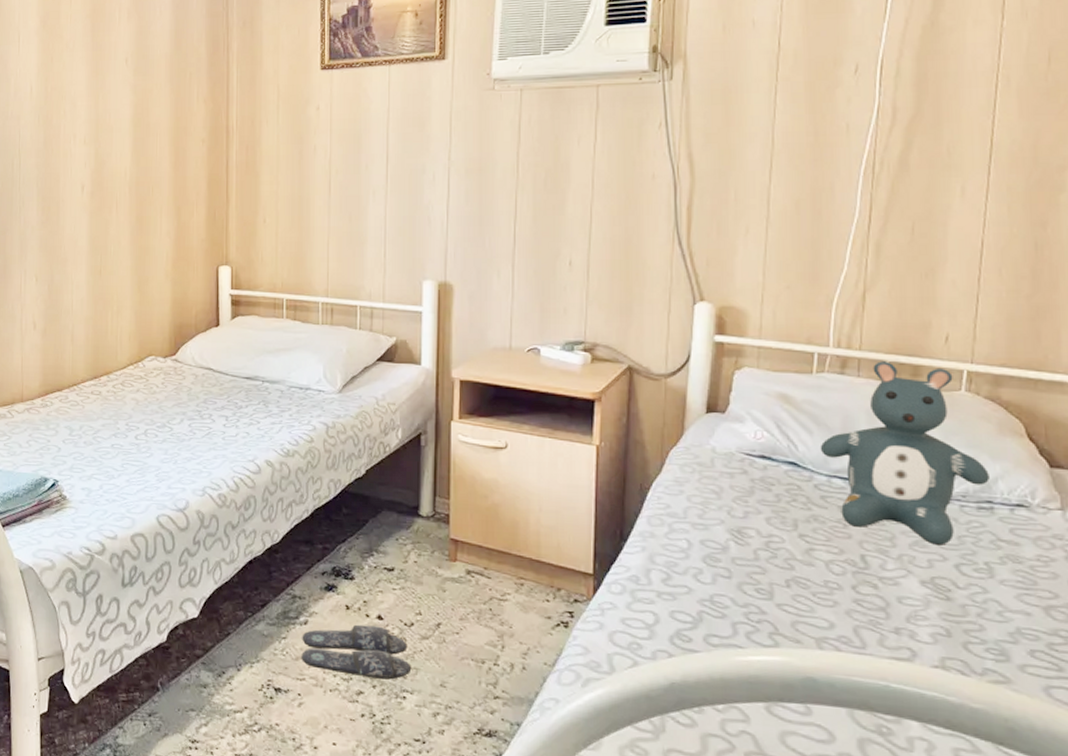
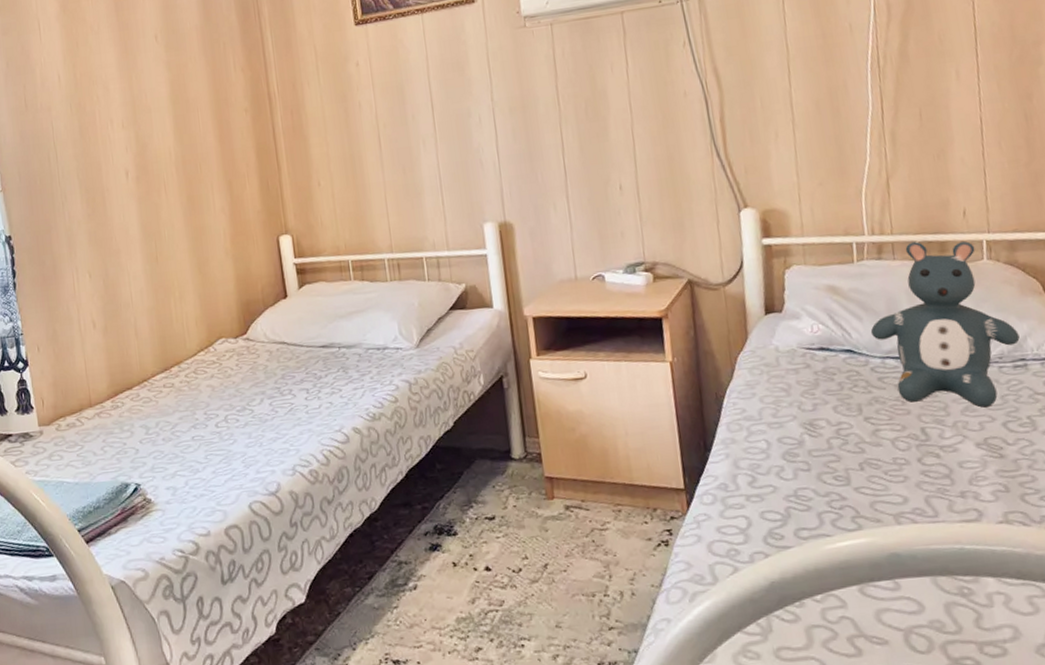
slippers: present [301,624,412,680] -> none [413,577,526,632]

